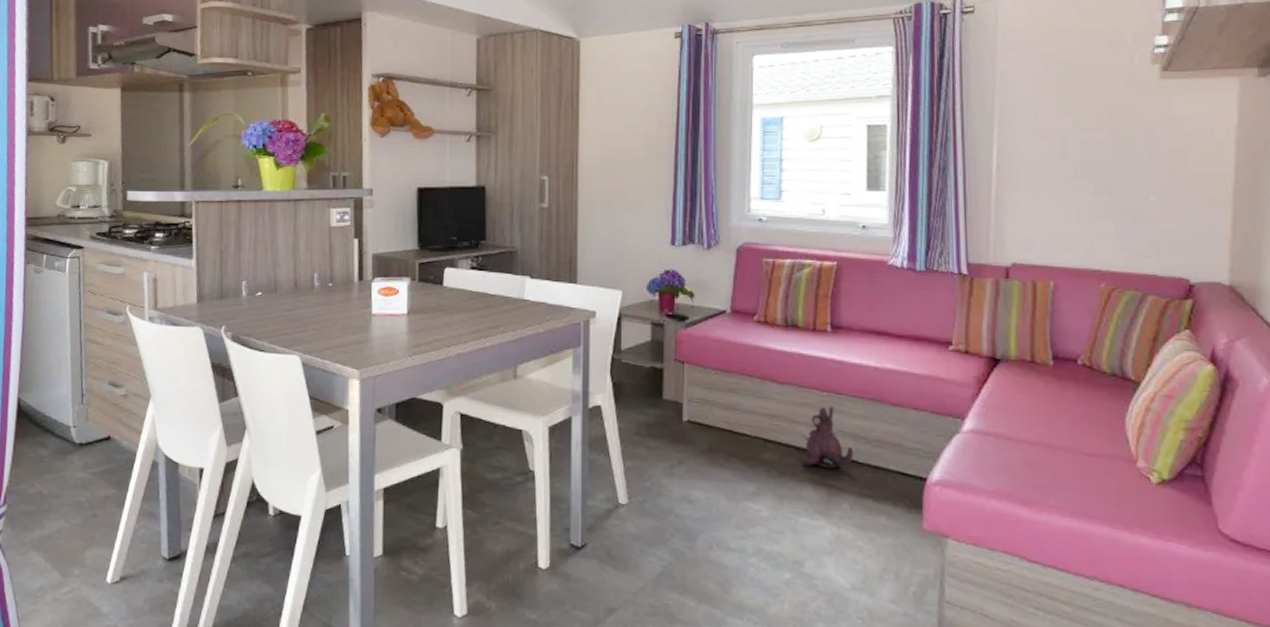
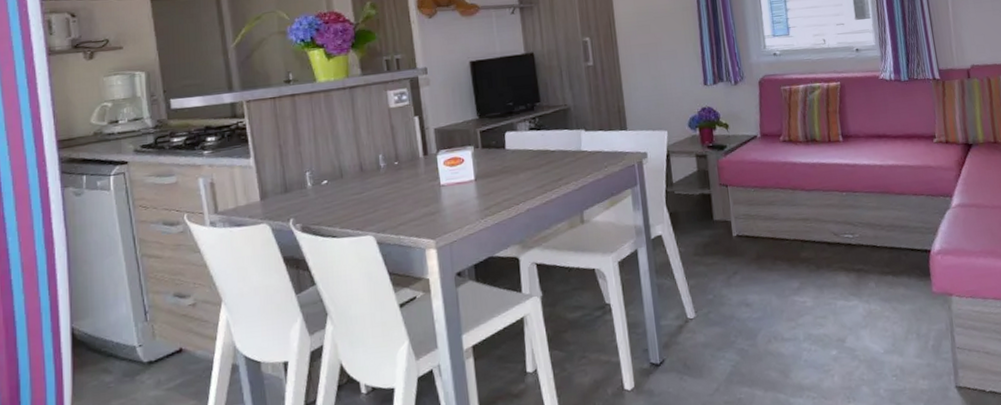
plush toy: present [802,406,854,468] -> none [833,203,873,257]

